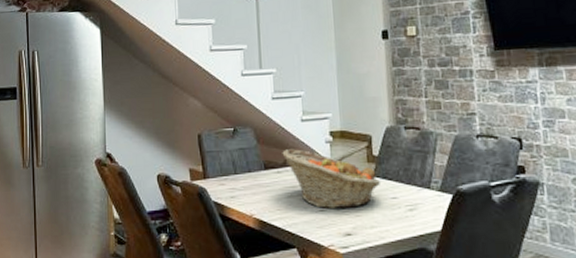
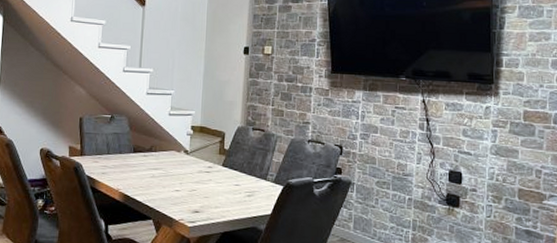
fruit basket: present [282,149,382,210] -> none [149,137,228,191]

